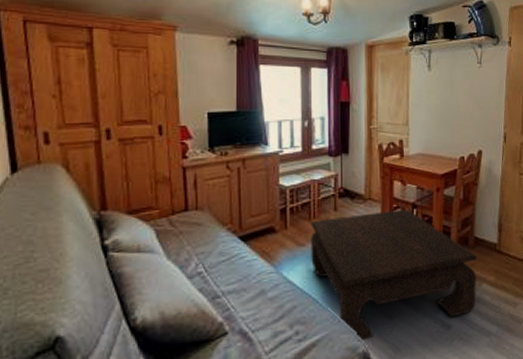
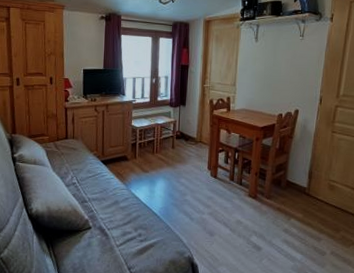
coffee table: present [311,209,477,342] -> none [153,152,287,249]

